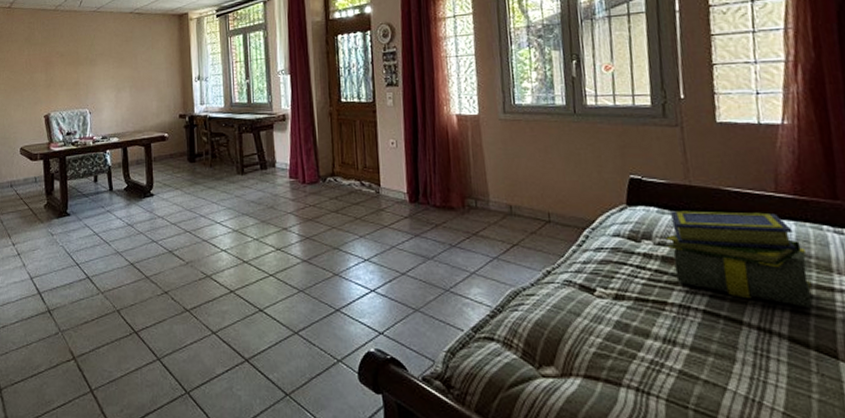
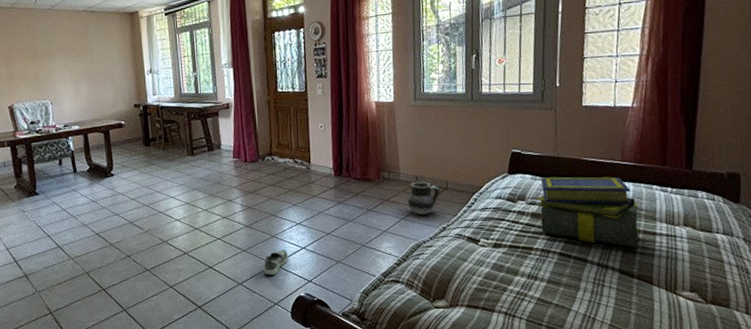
shoe: none [324,292,354,324] -> present [263,249,288,276]
ceramic jug: none [500,212,541,253] -> present [408,181,440,215]

